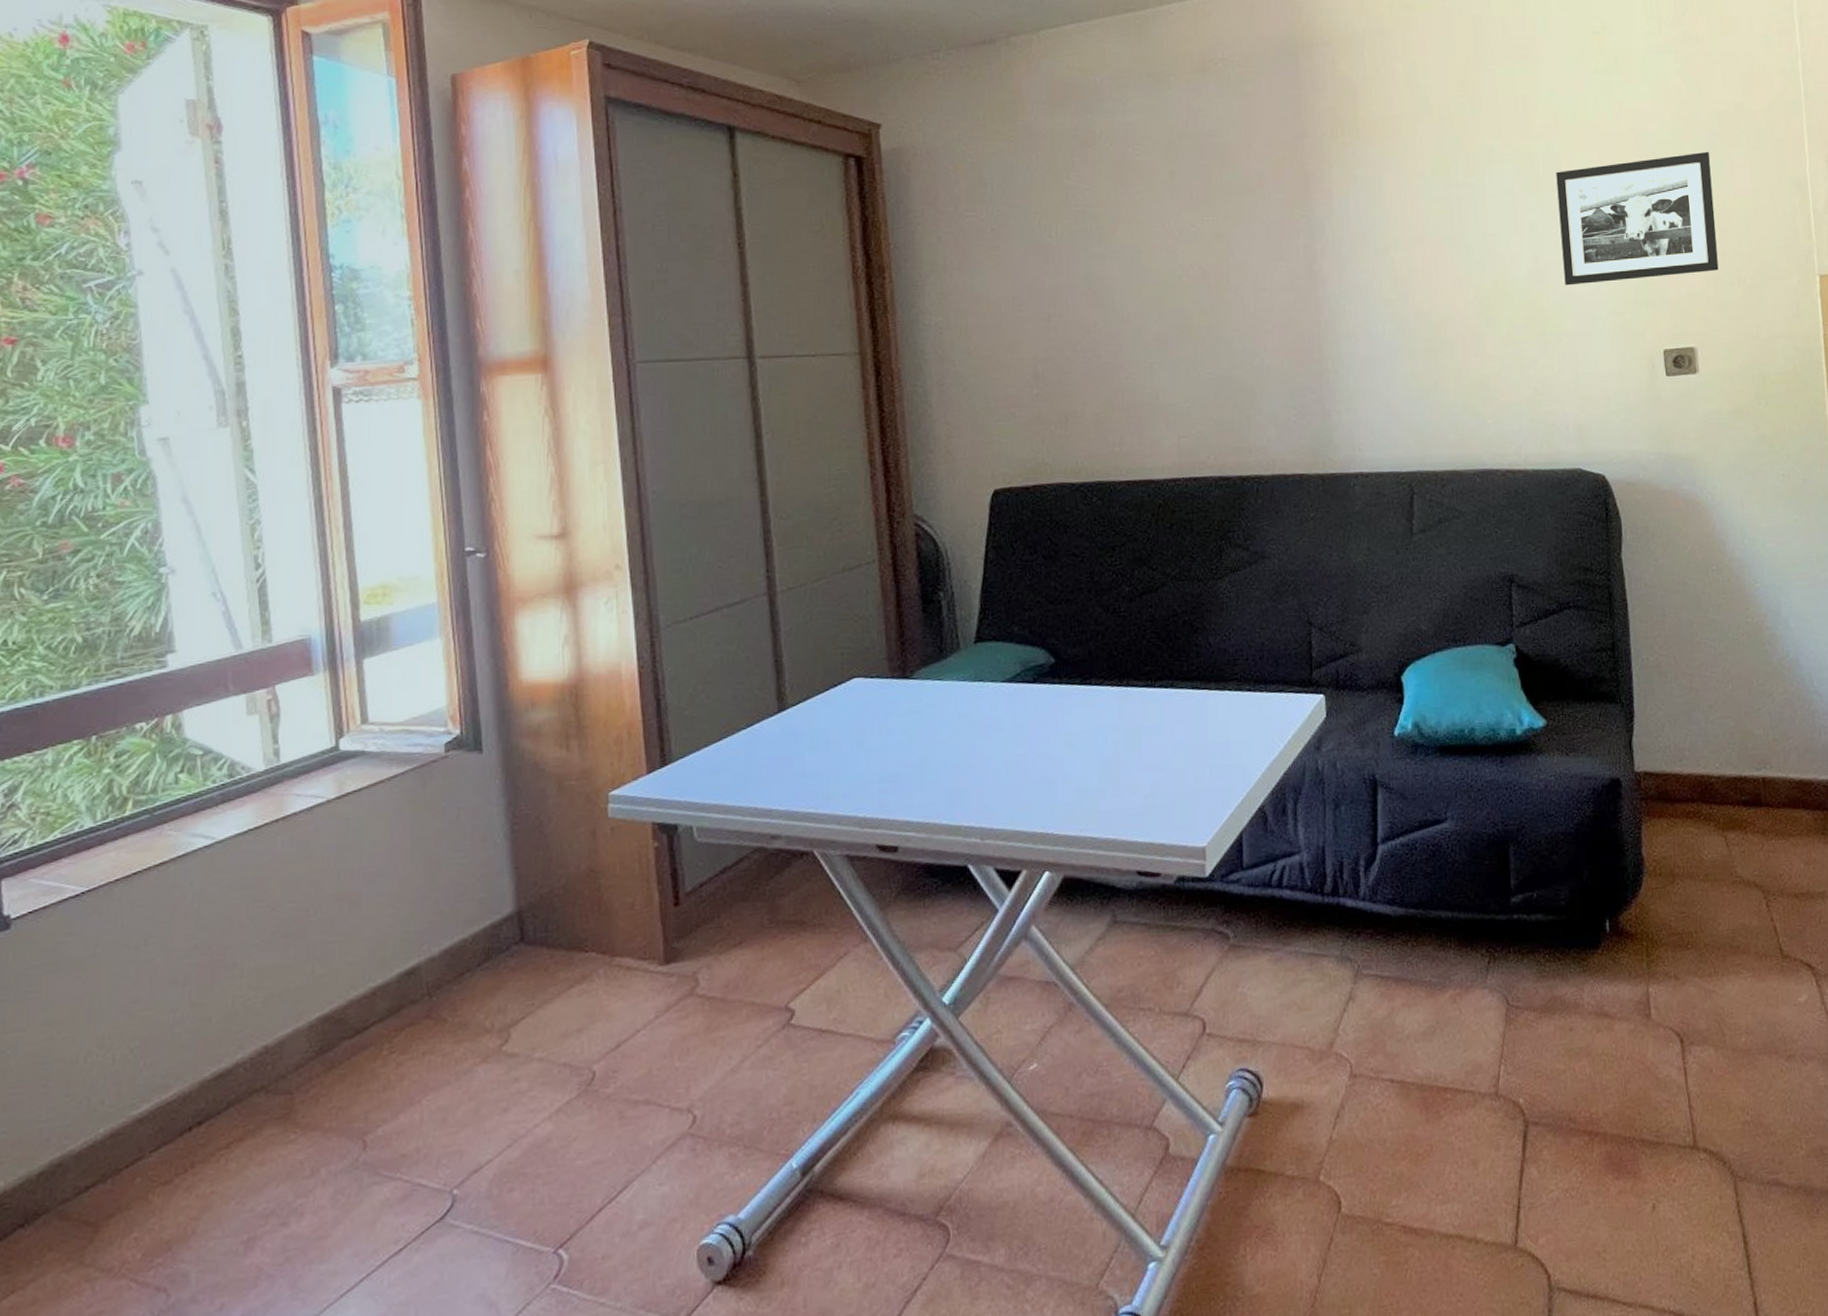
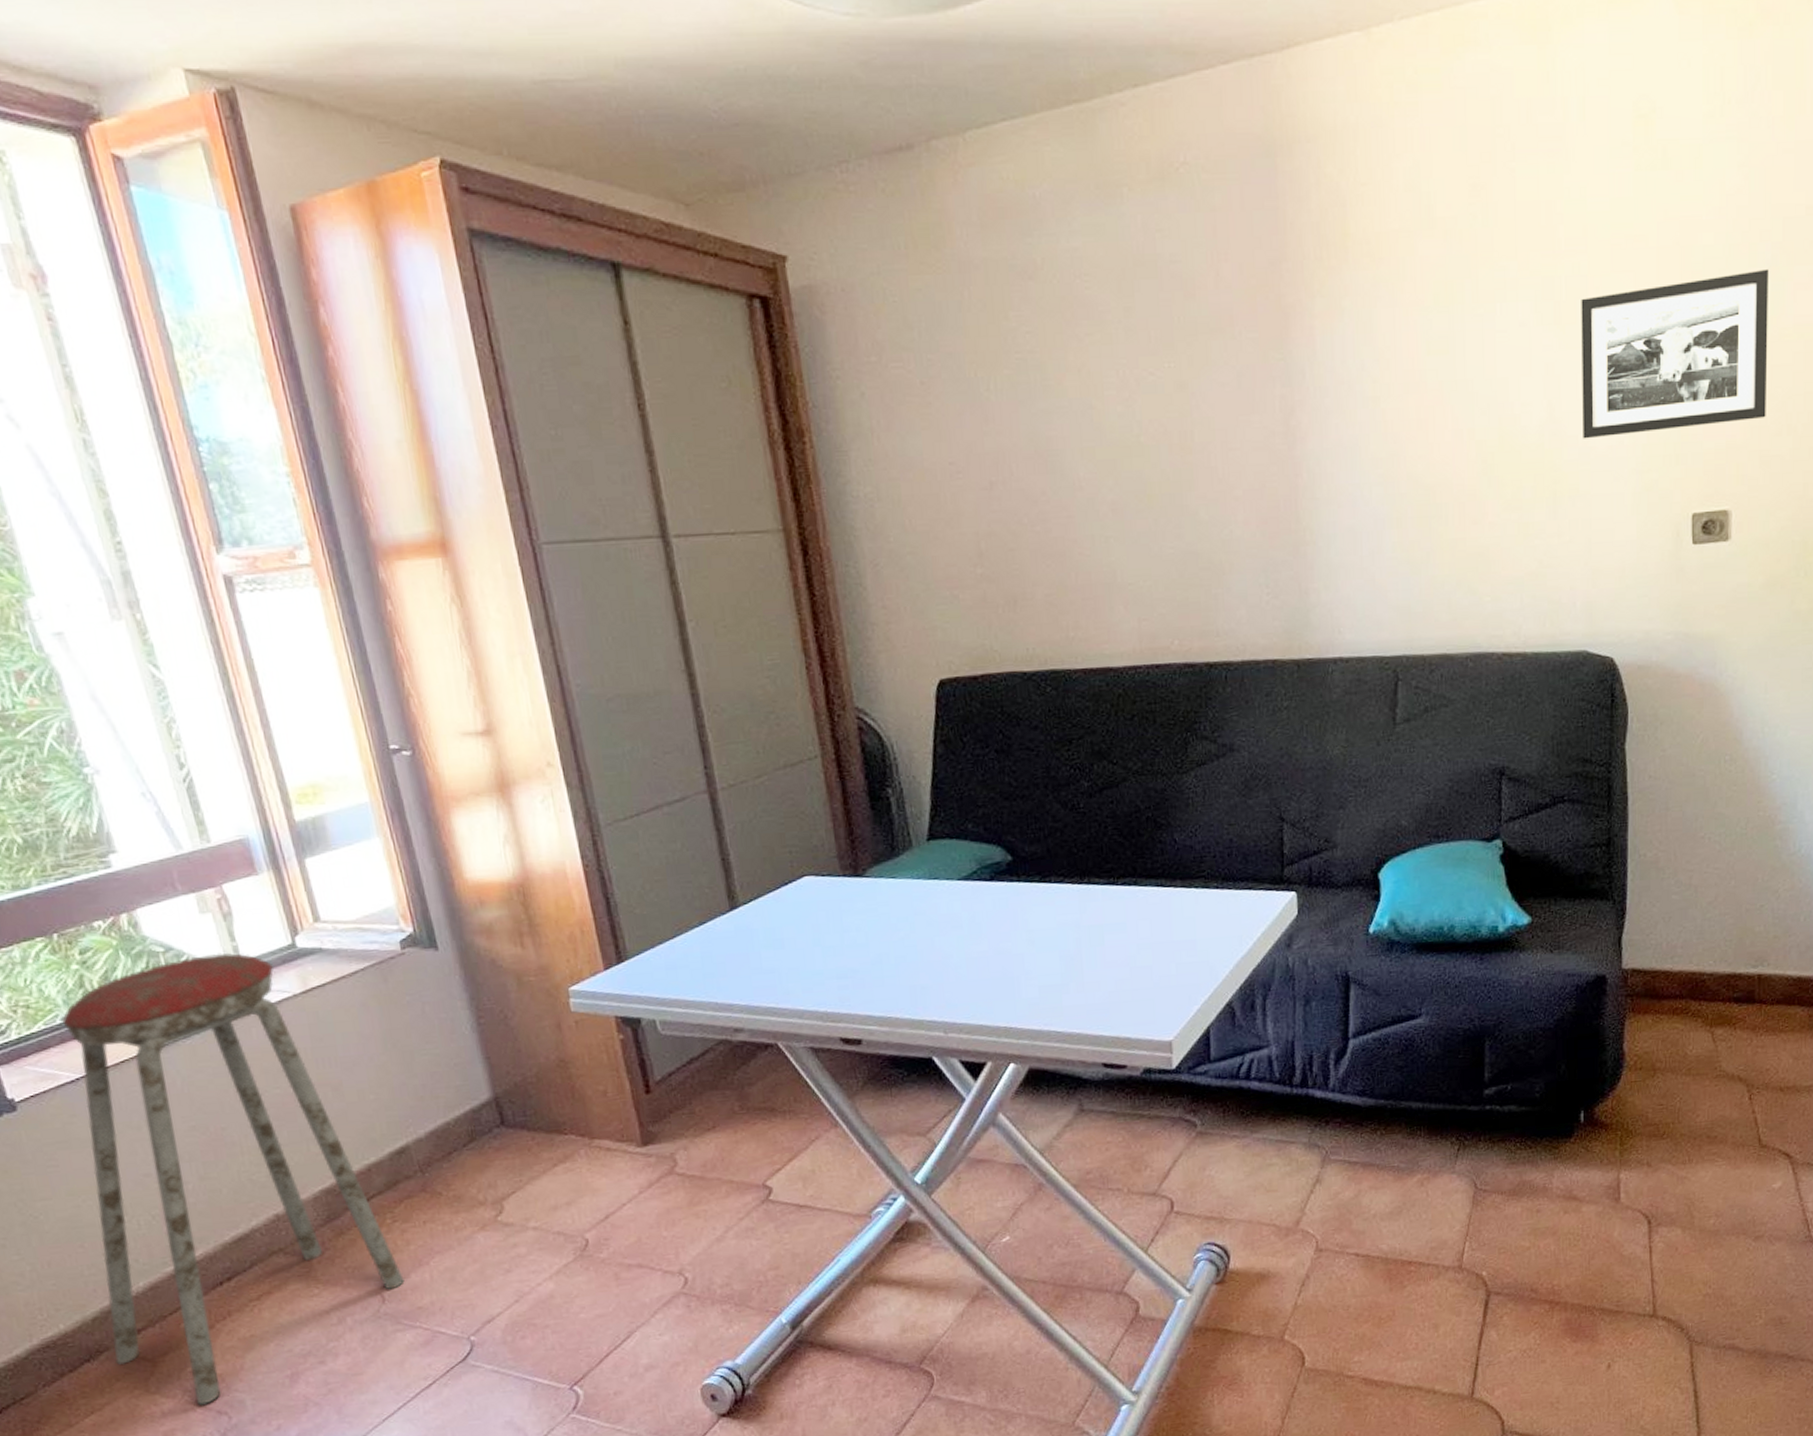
music stool: none [53,755,391,1281] -> present [61,952,405,1406]

